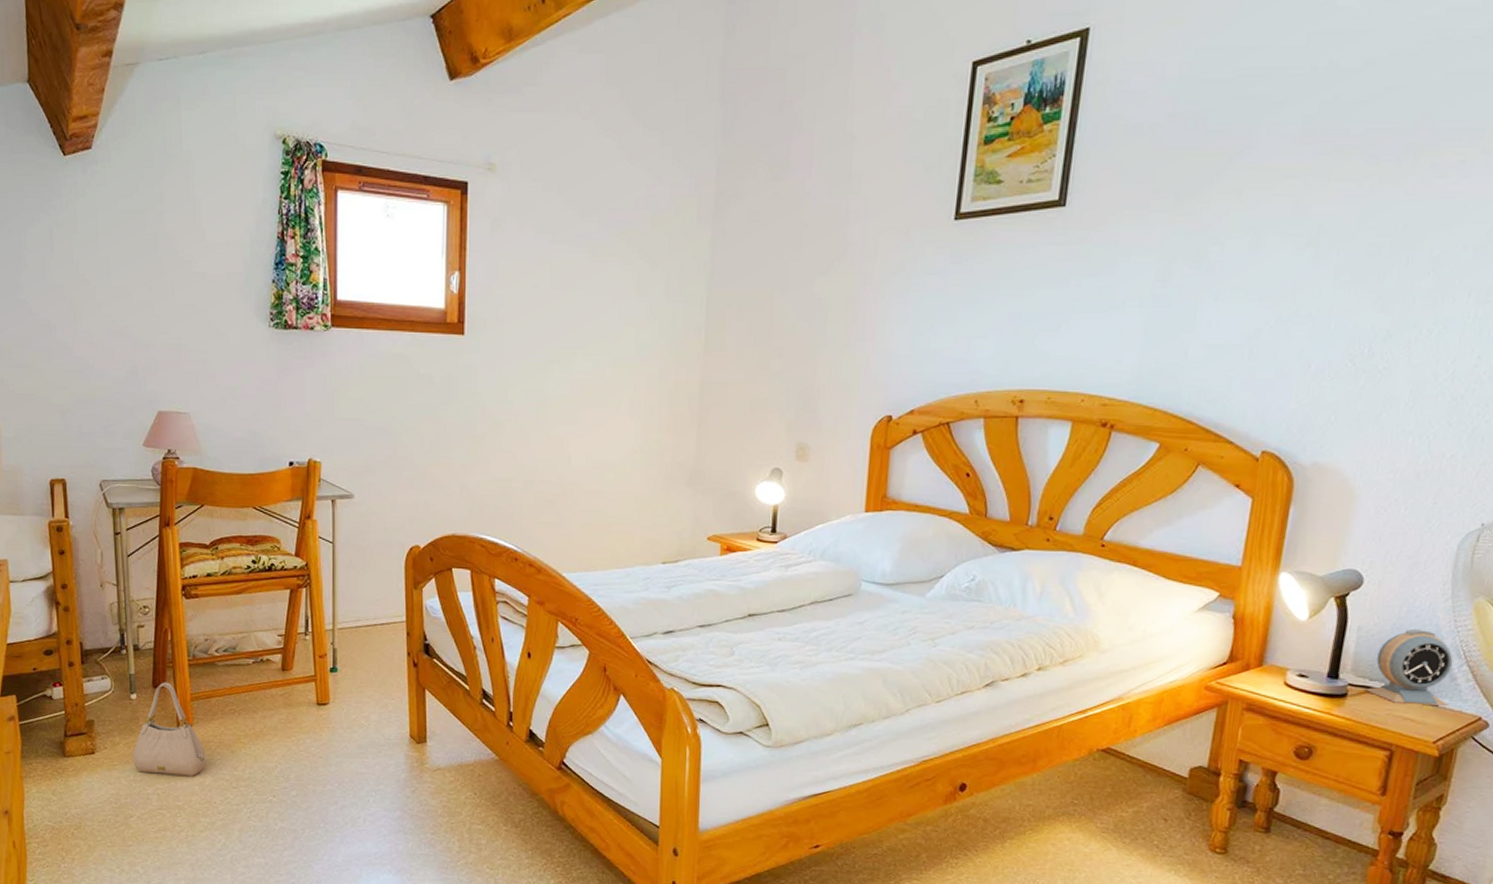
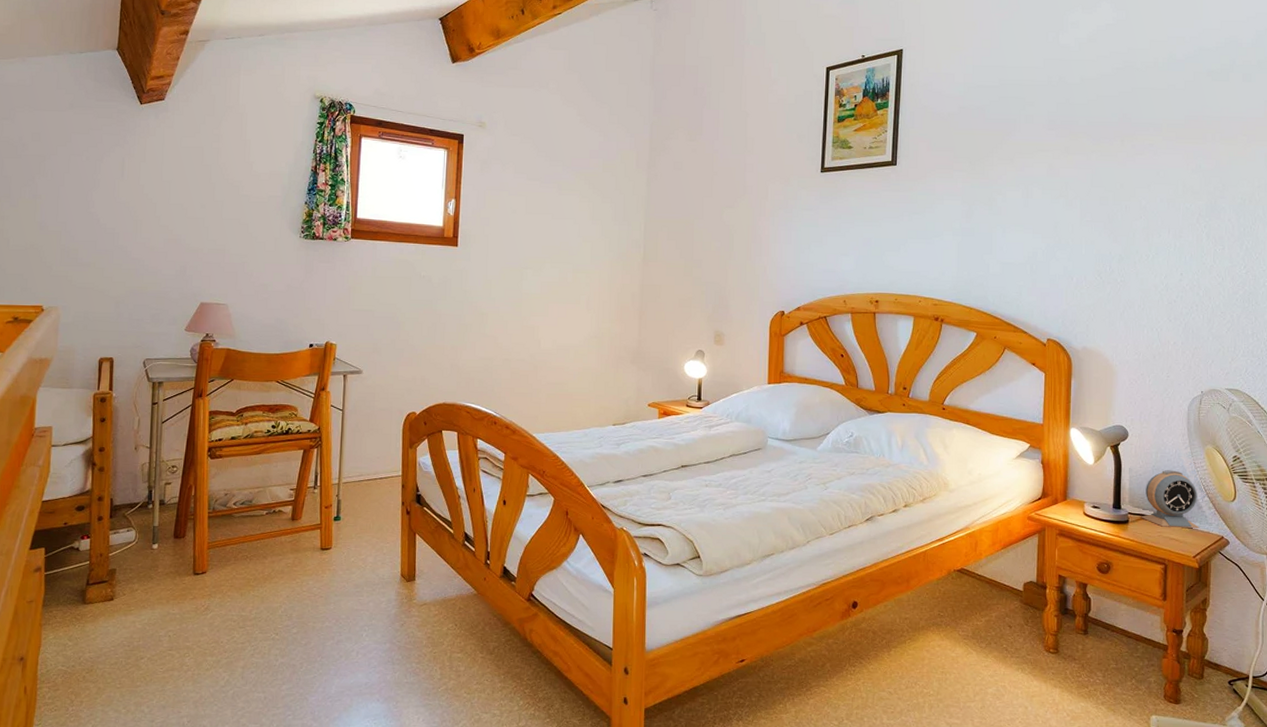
handbag: present [133,682,205,776] -> none [149,533,216,618]

